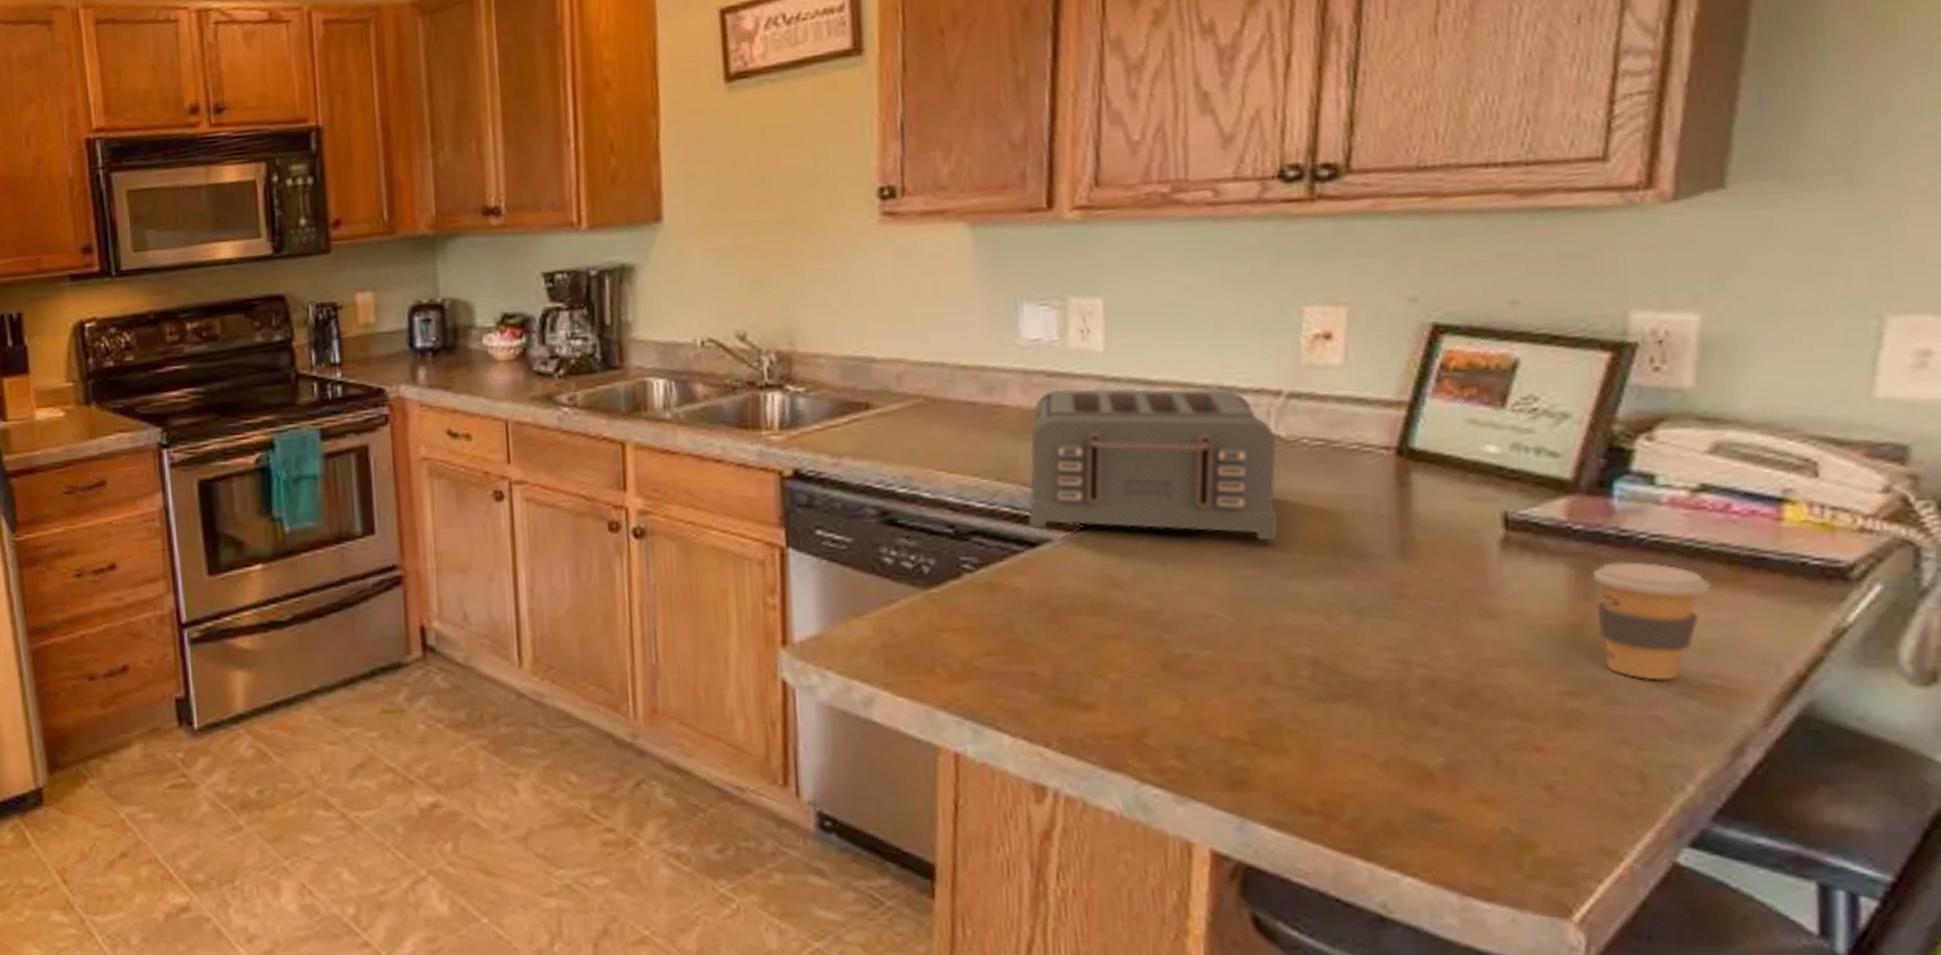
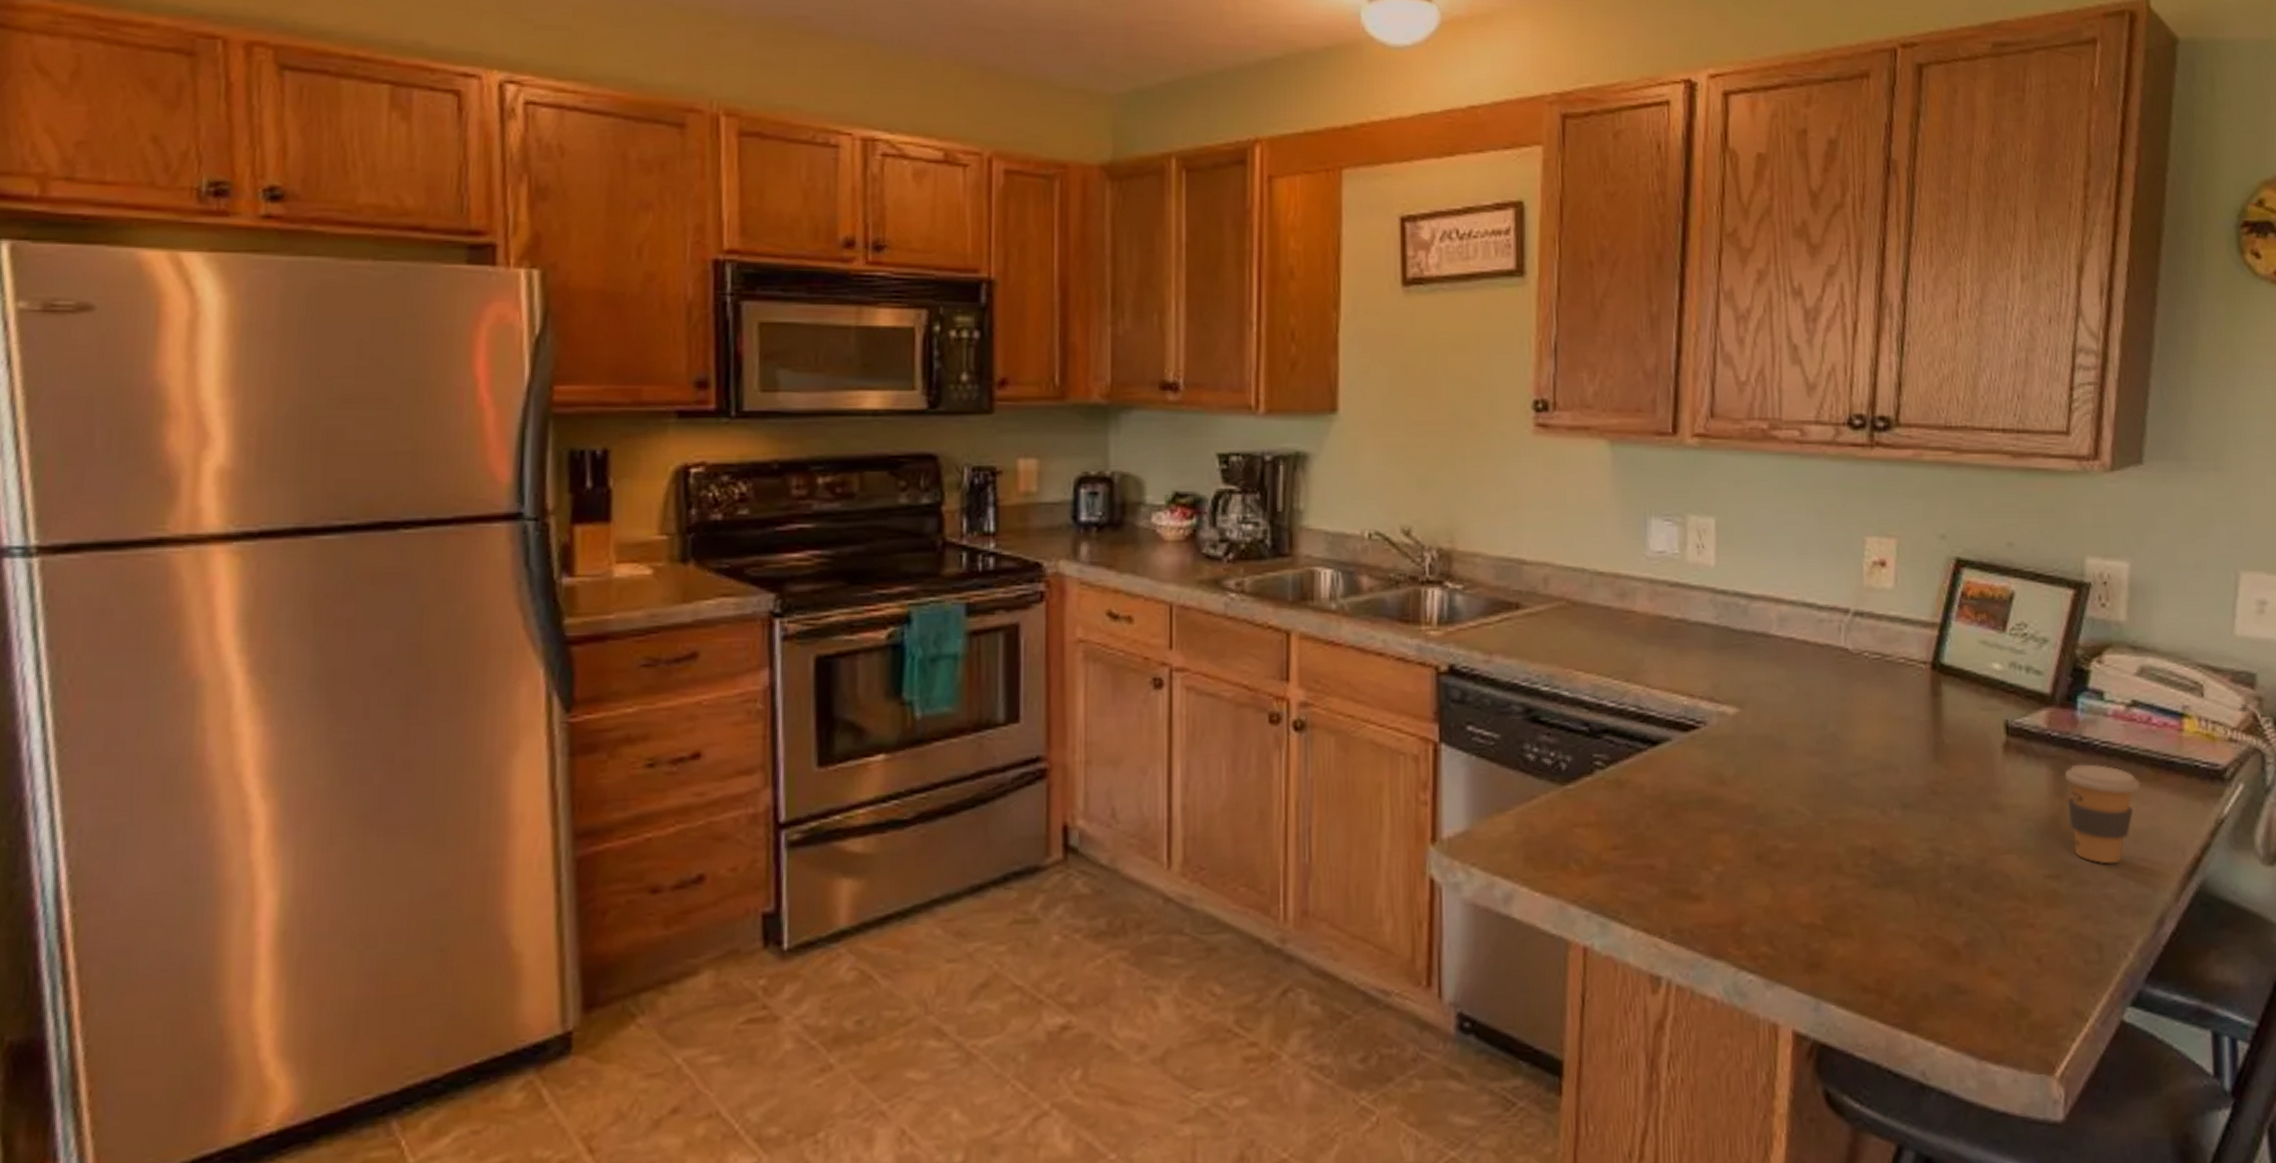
toaster: present [1028,388,1279,541] -> none [1651,598,1847,742]

